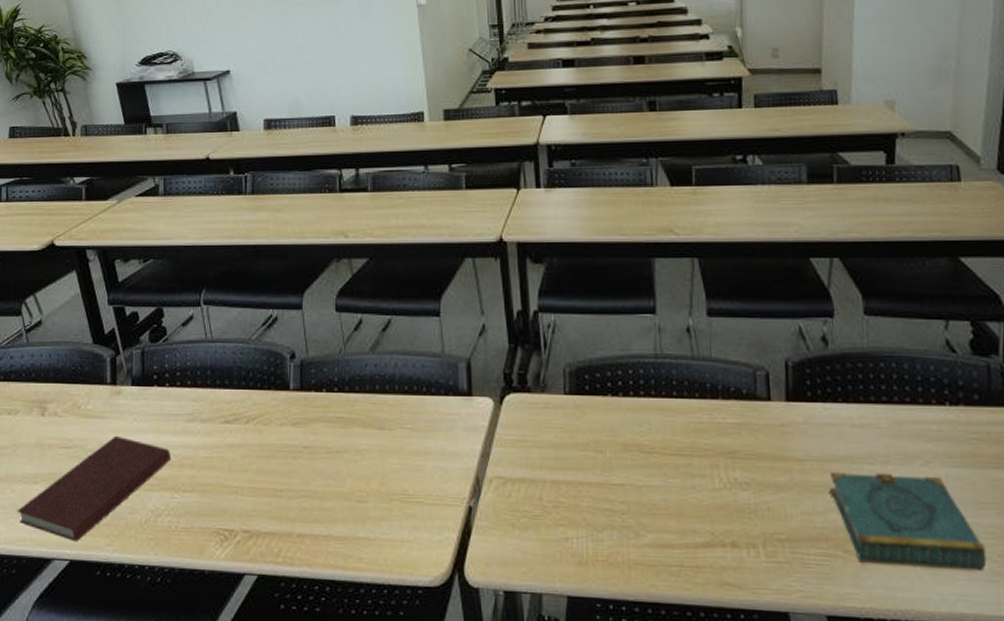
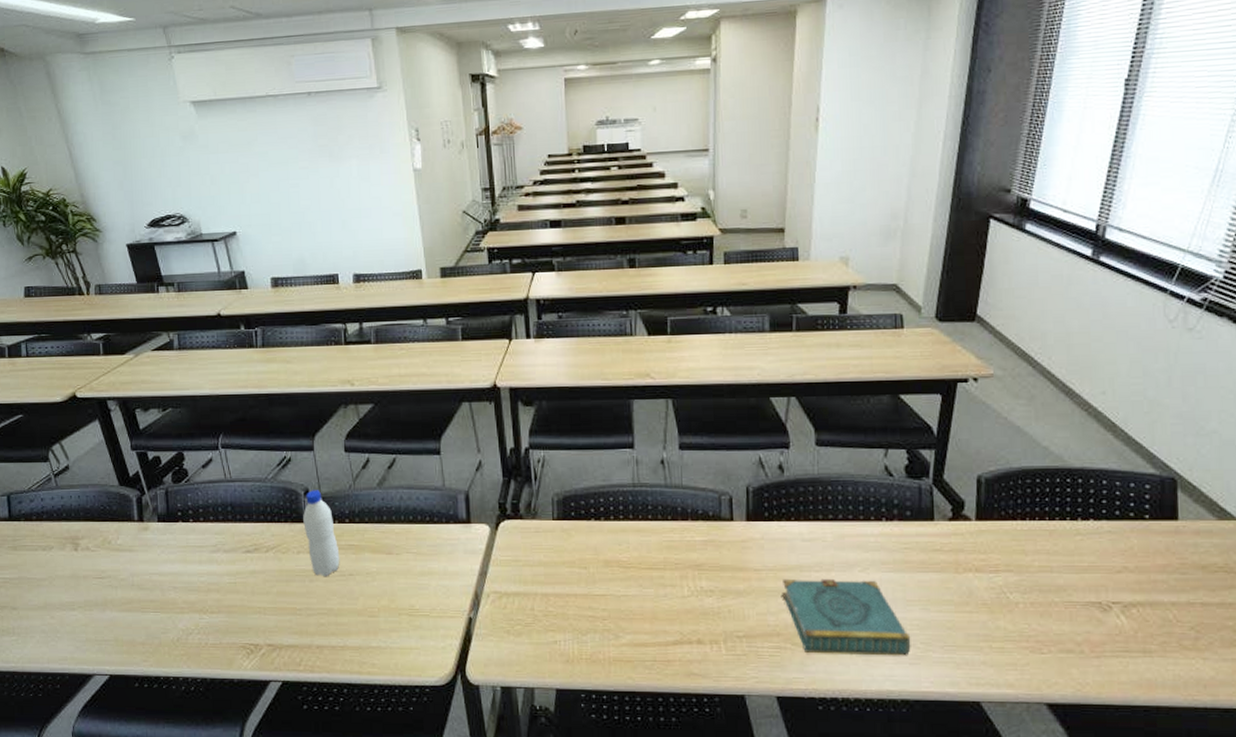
notebook: present [17,435,170,542] -> none [57,566,198,659]
water bottle: none [288,353,327,454] -> present [303,490,340,577]

